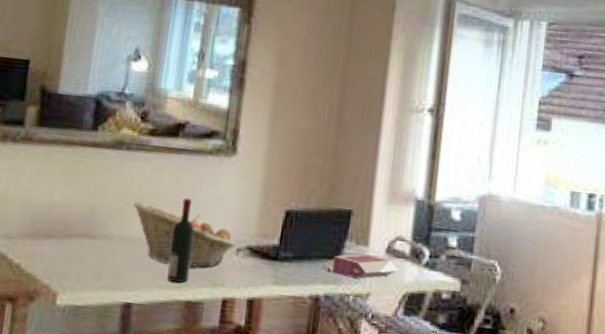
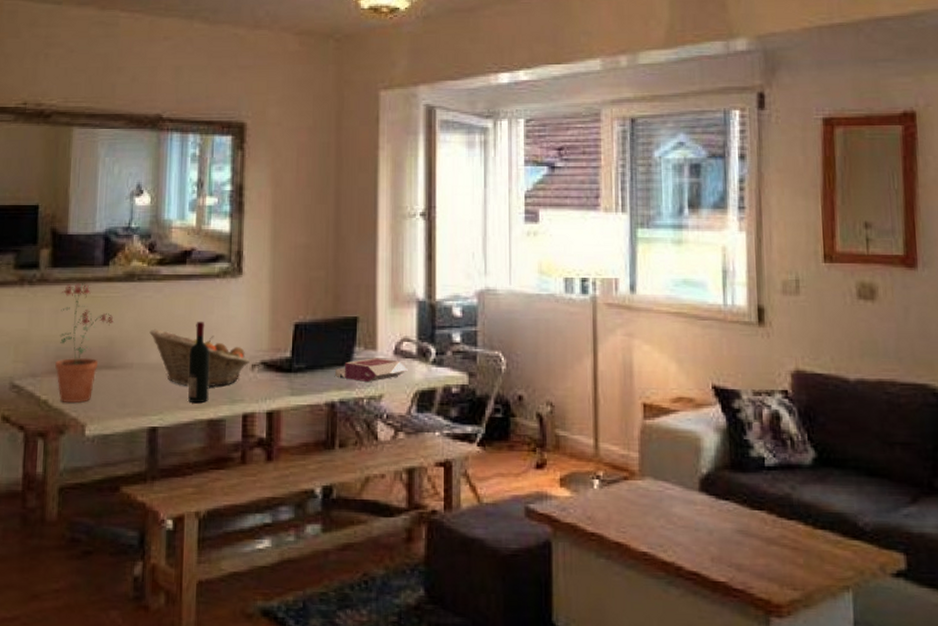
potted plant: none [31,145,97,271] -> present [55,282,114,404]

